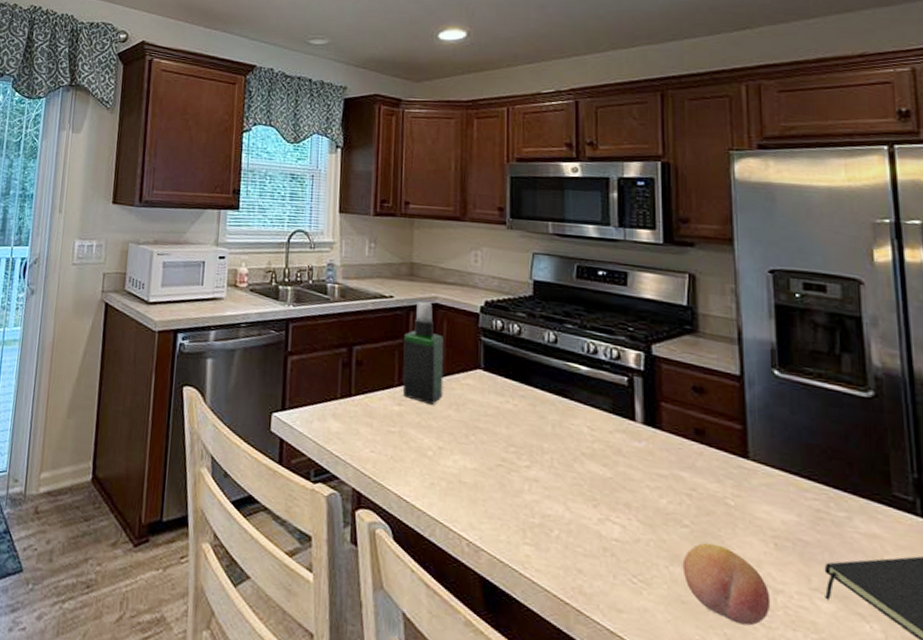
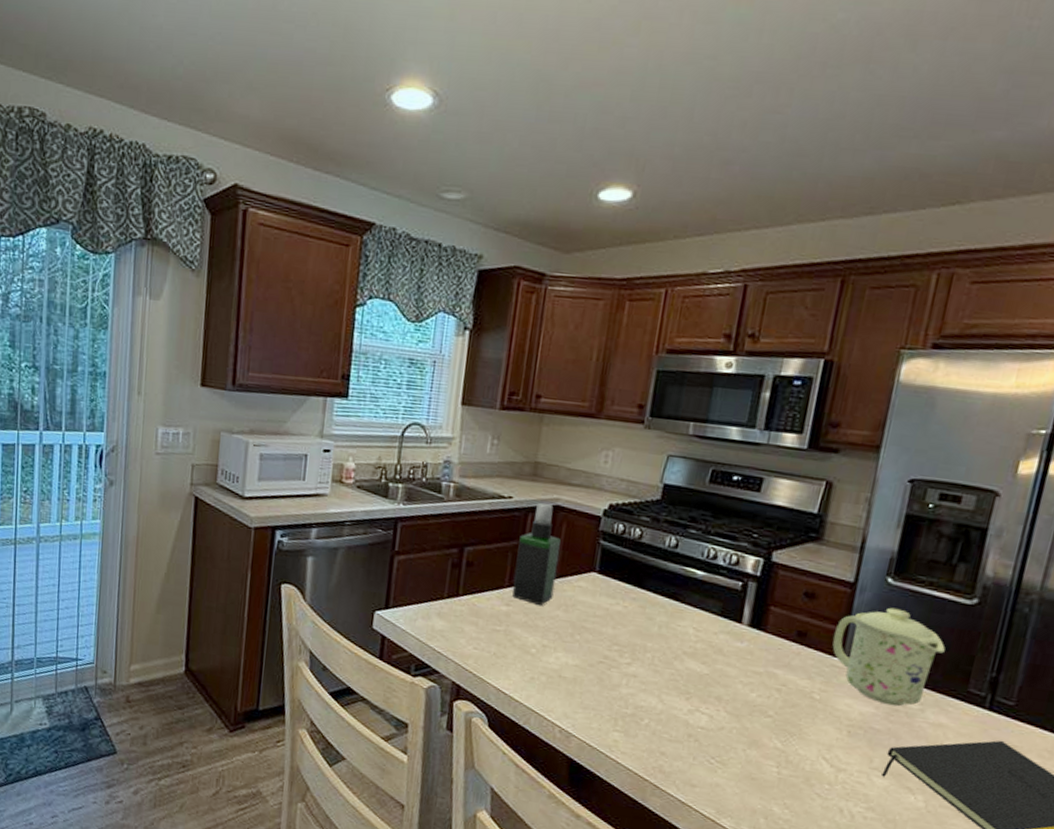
fruit: present [682,542,771,626] -> none [758,730,833,798]
mug: none [734,401,854,514] -> present [832,607,946,706]

